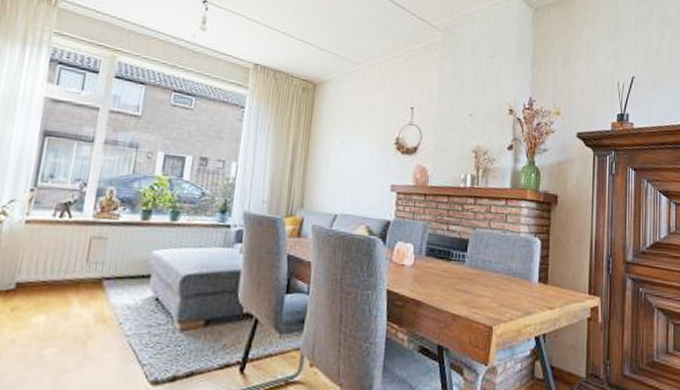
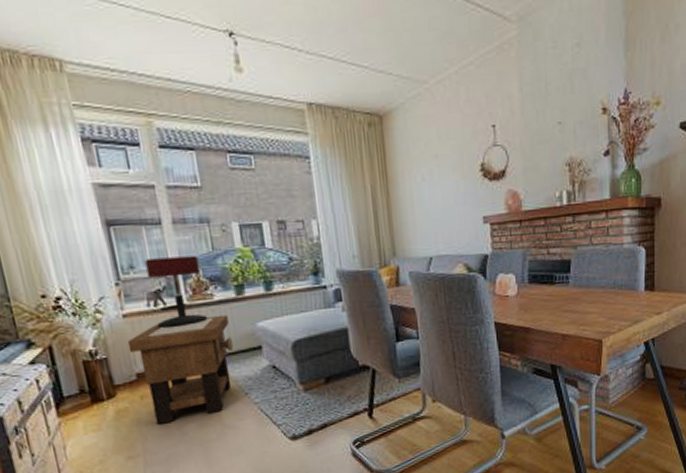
side table: none [16,234,127,343] -> present [127,314,234,425]
bar stool: none [55,171,117,242] -> present [145,256,208,329]

